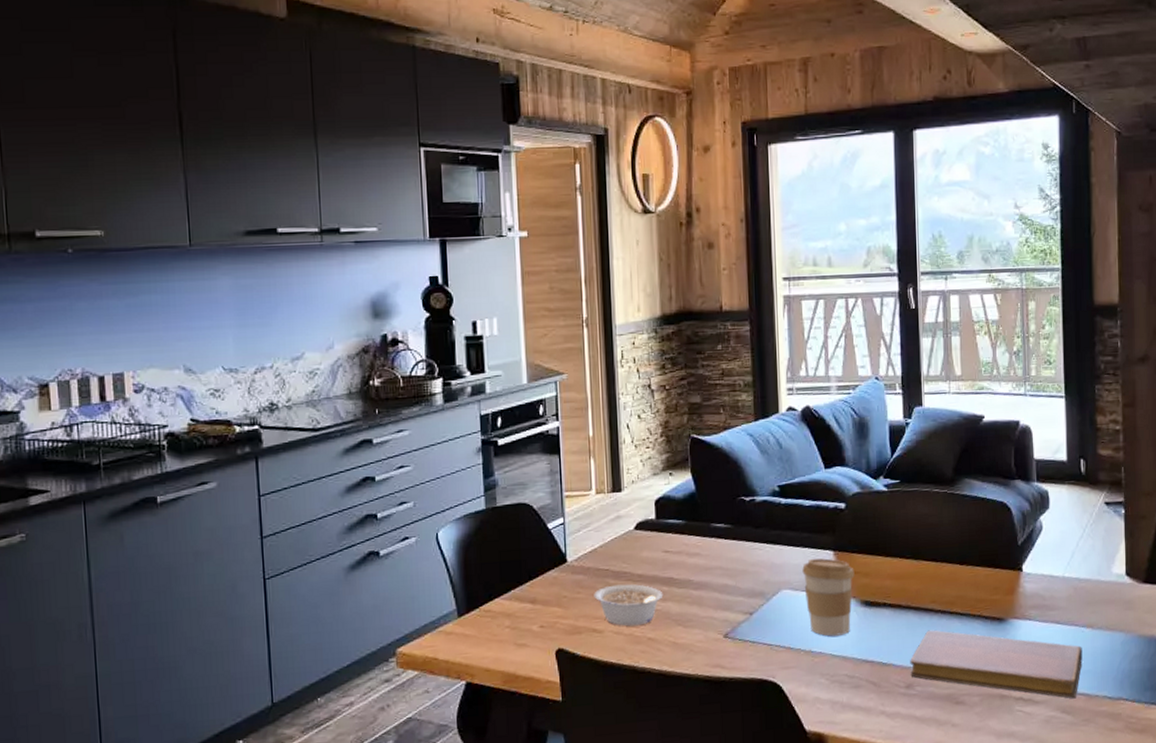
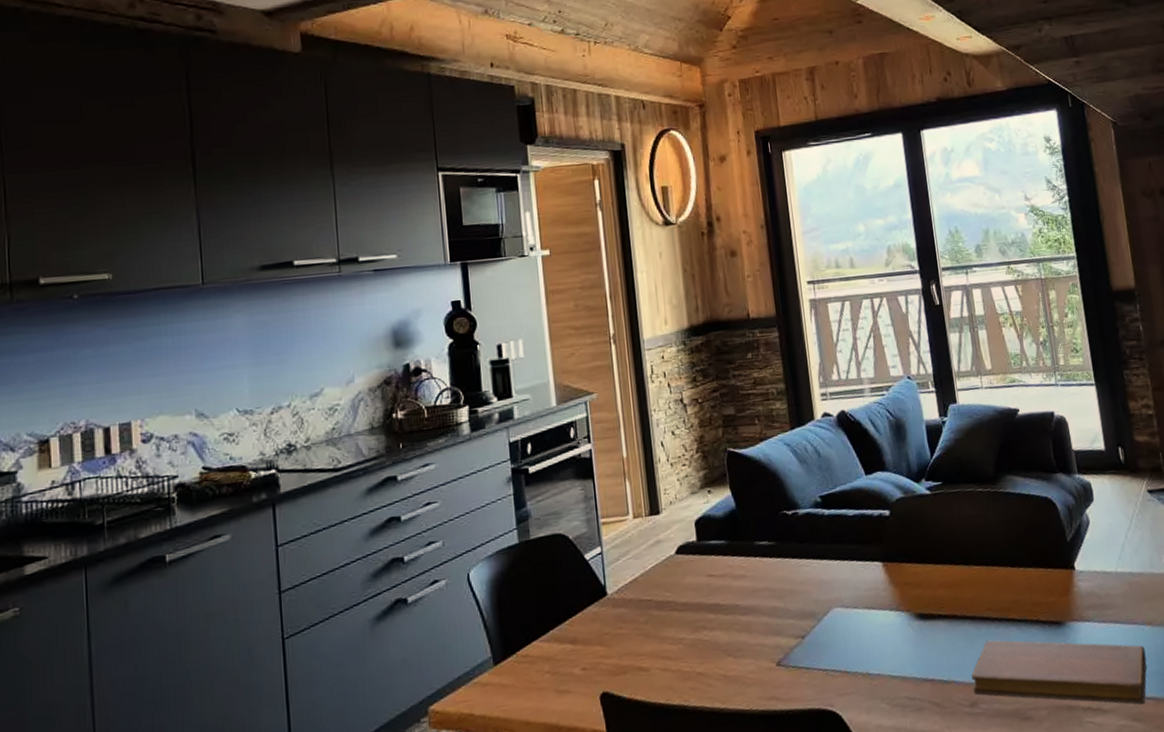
legume: present [594,584,663,627] -> none [637,613,710,662]
coffee cup: present [802,558,855,637] -> none [851,570,907,656]

